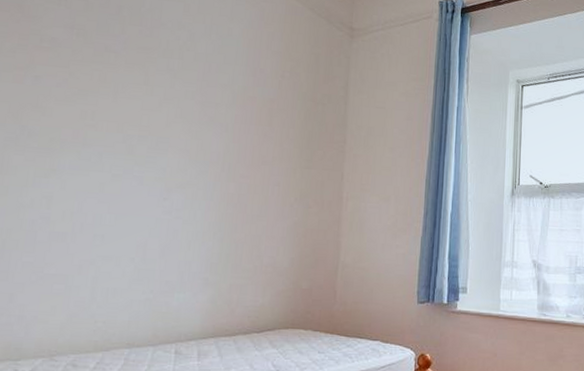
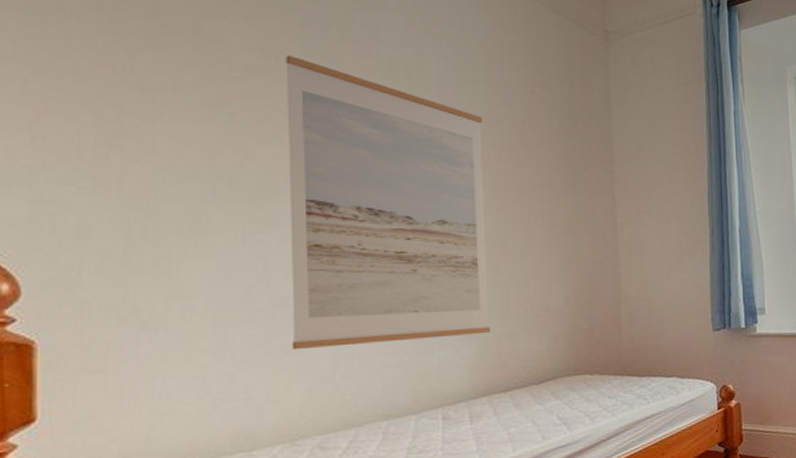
wall art: none [60,31,238,283] -> present [285,54,491,350]

